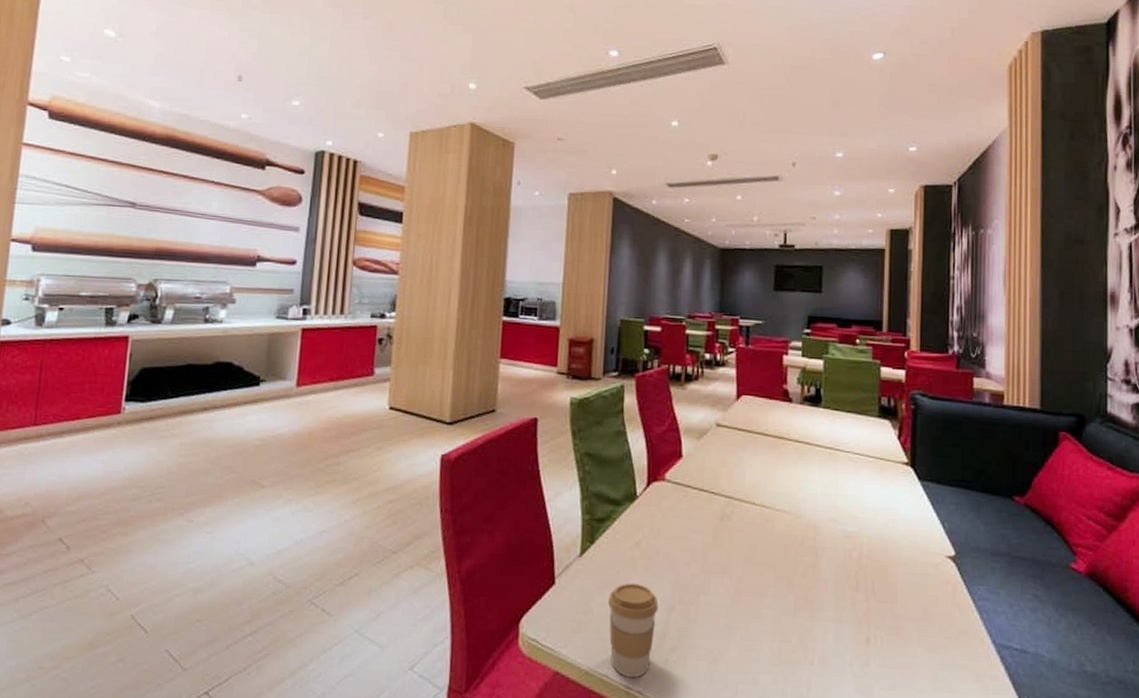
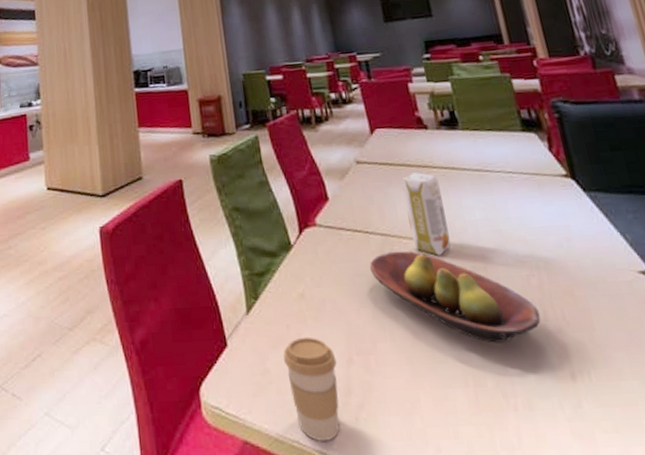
fruit bowl: none [708,513,852,606] -> present [369,251,541,343]
juice carton: none [754,442,791,522] -> present [402,172,451,256]

